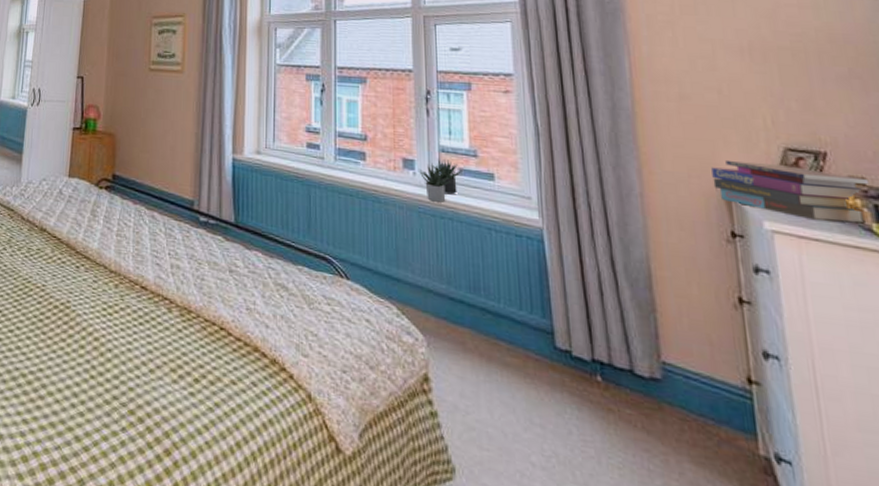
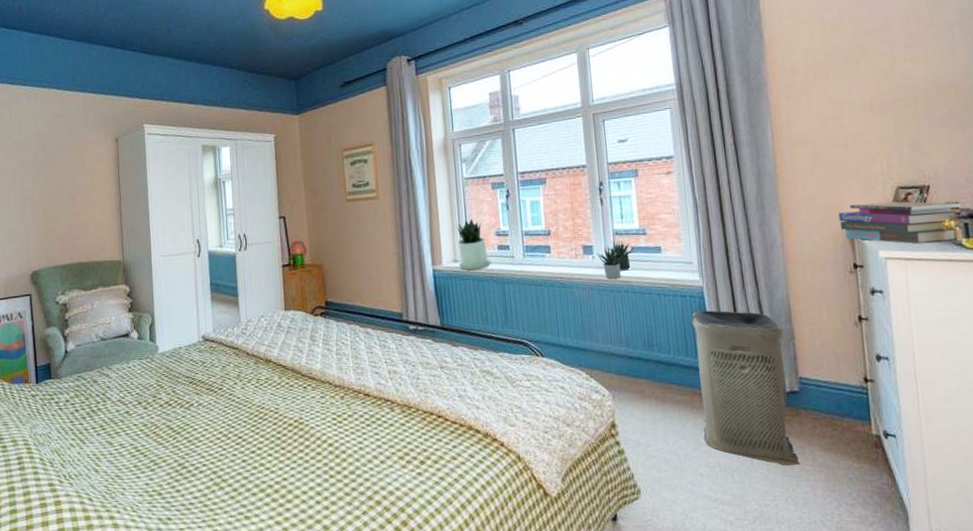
planter: none [261,109,299,166] -> present [456,219,492,270]
laundry basket: none [526,256,663,477] -> present [691,310,800,465]

